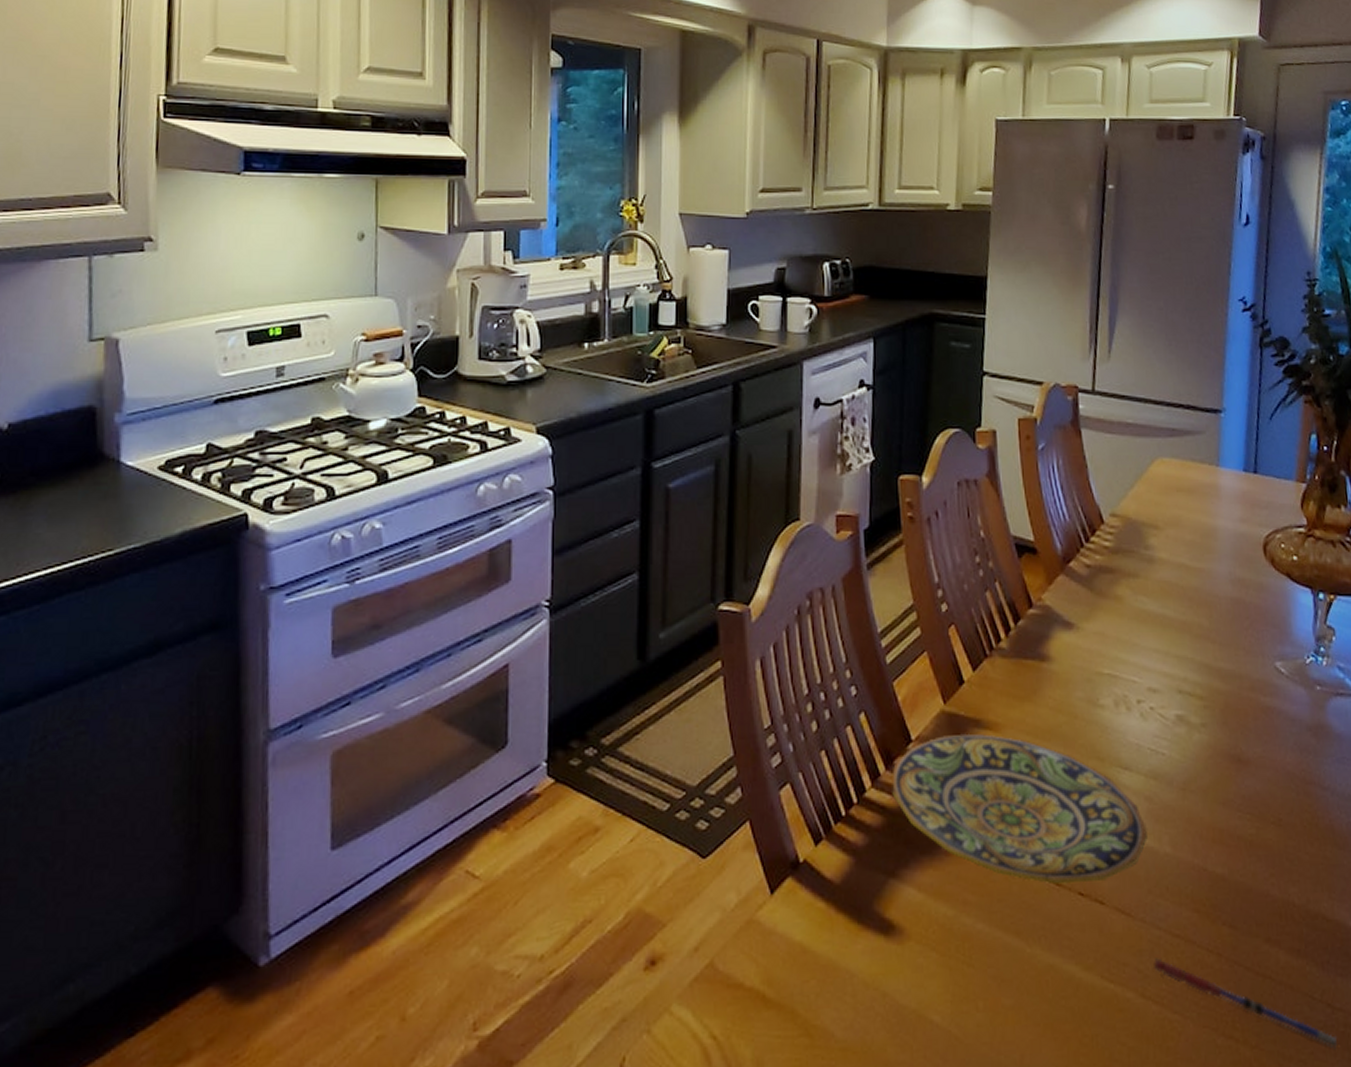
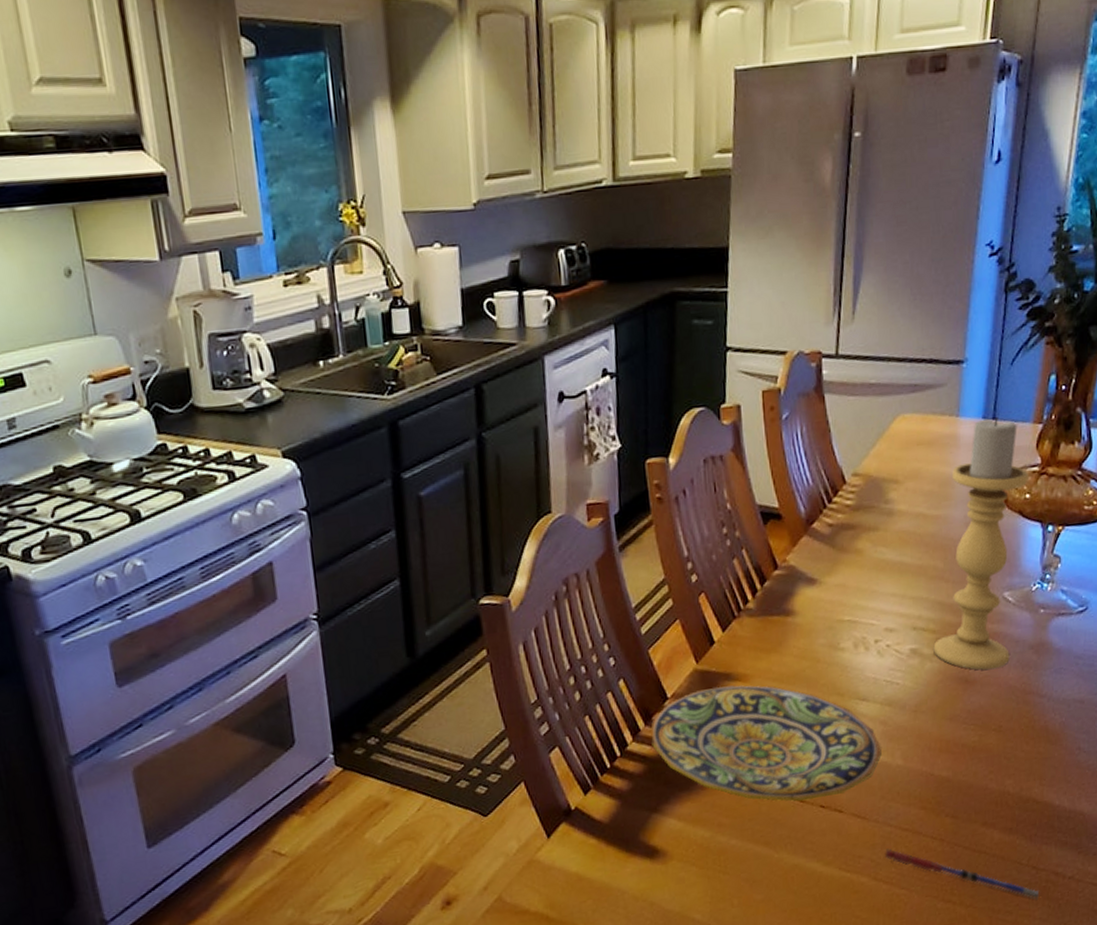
candle holder: none [1201,471,1295,750] -> present [933,417,1028,670]

